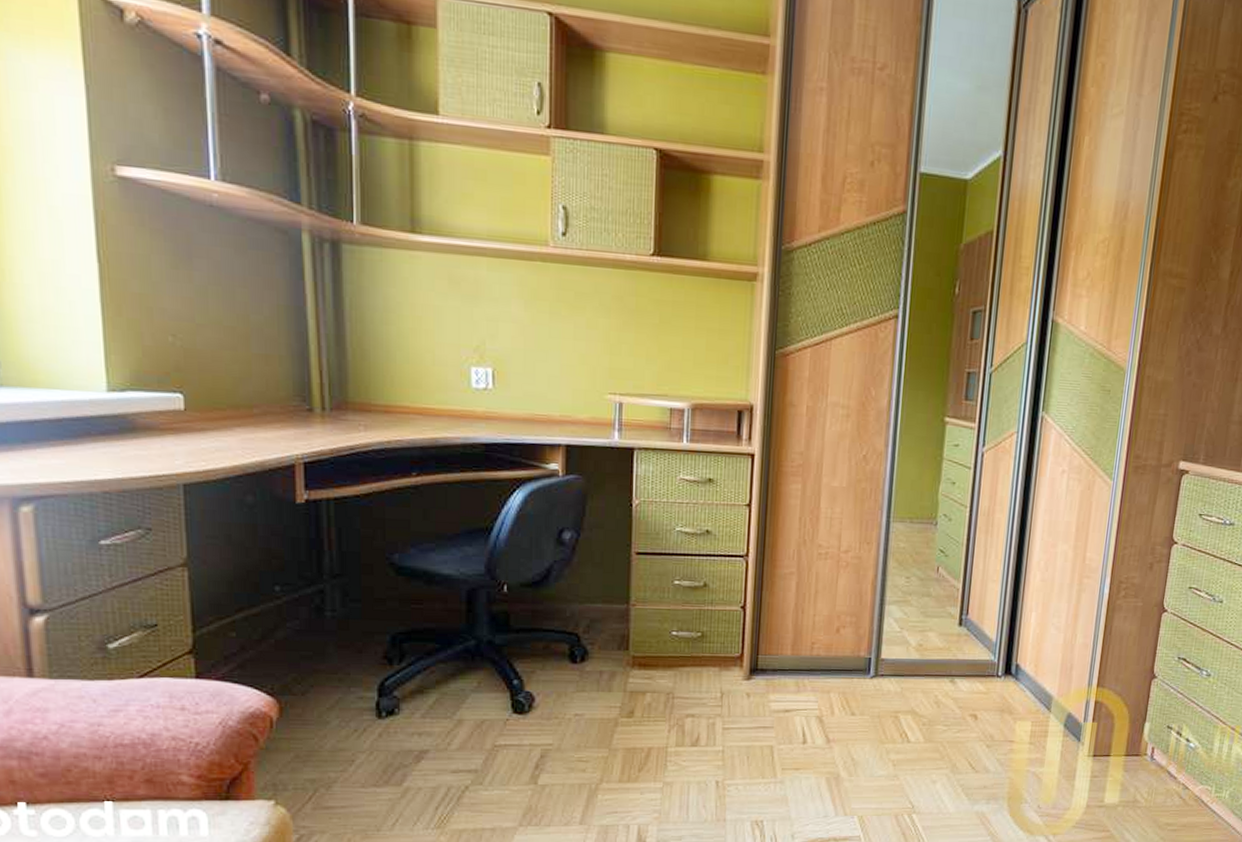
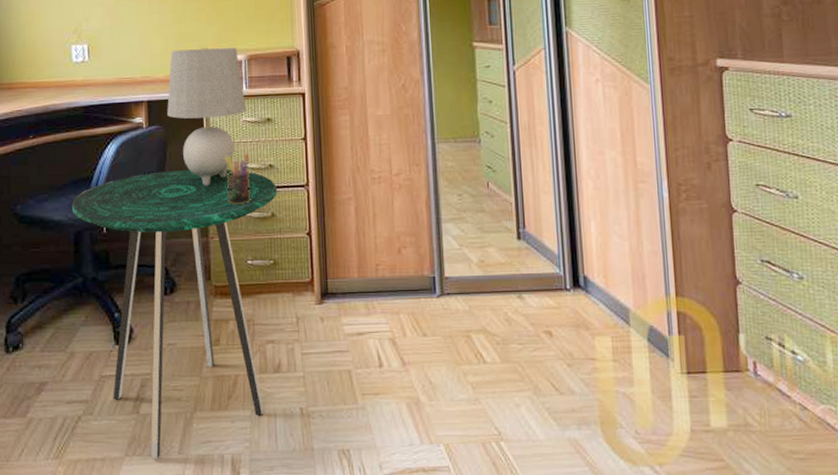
side table: none [464,527,713,829] -> present [71,169,277,459]
table lamp: none [590,388,686,549] -> present [167,48,247,186]
pen holder: none [655,515,684,571] -> present [225,153,251,204]

